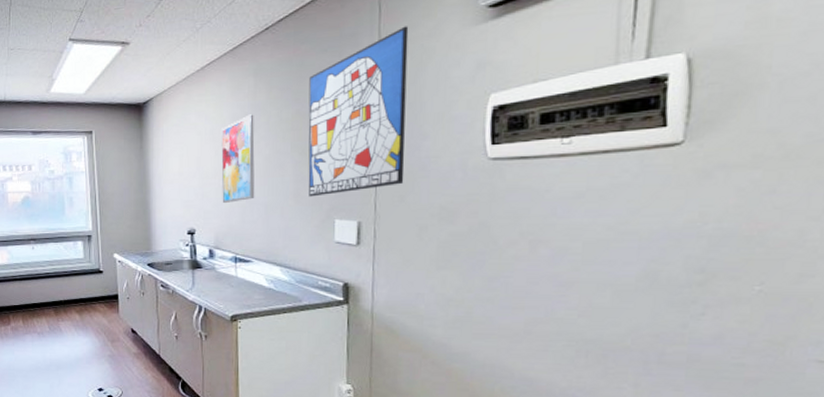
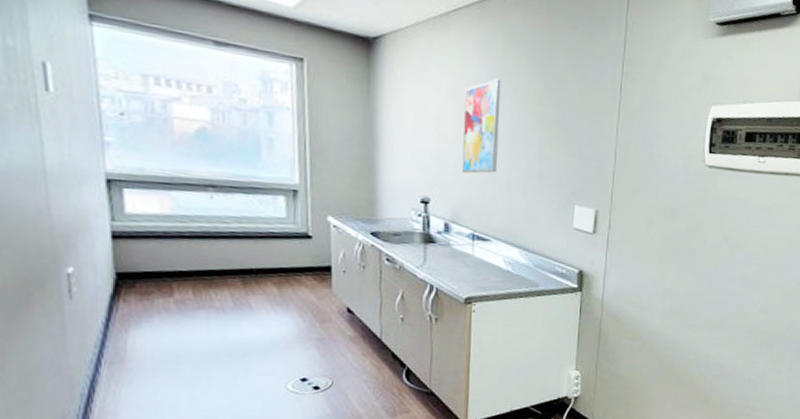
wall art: present [308,26,409,197] -> none [551,22,652,180]

